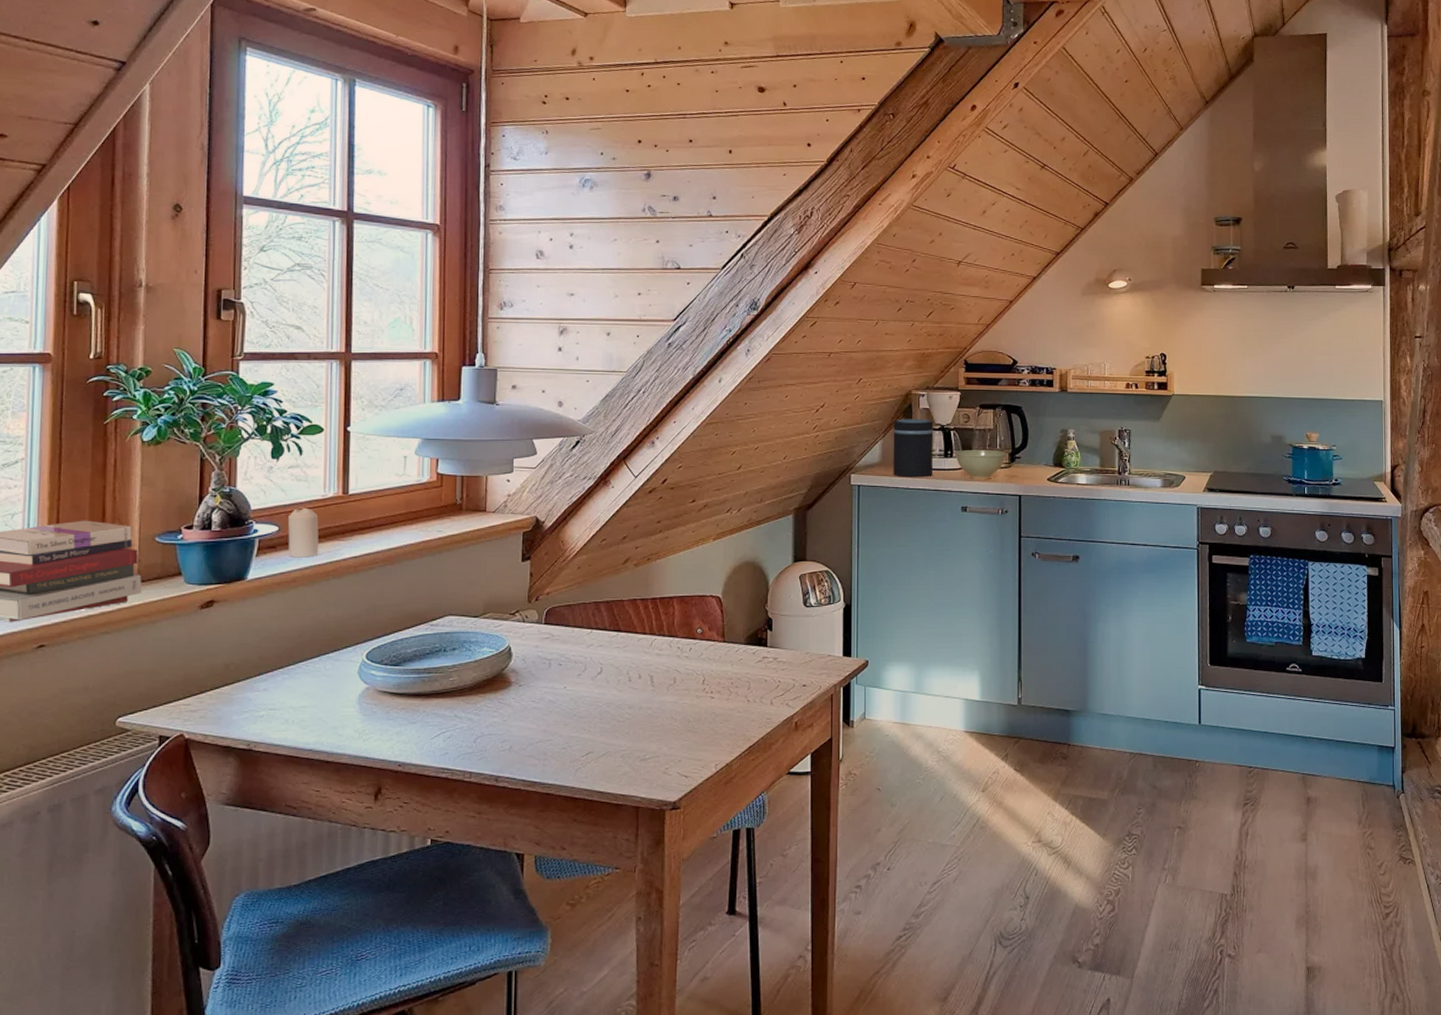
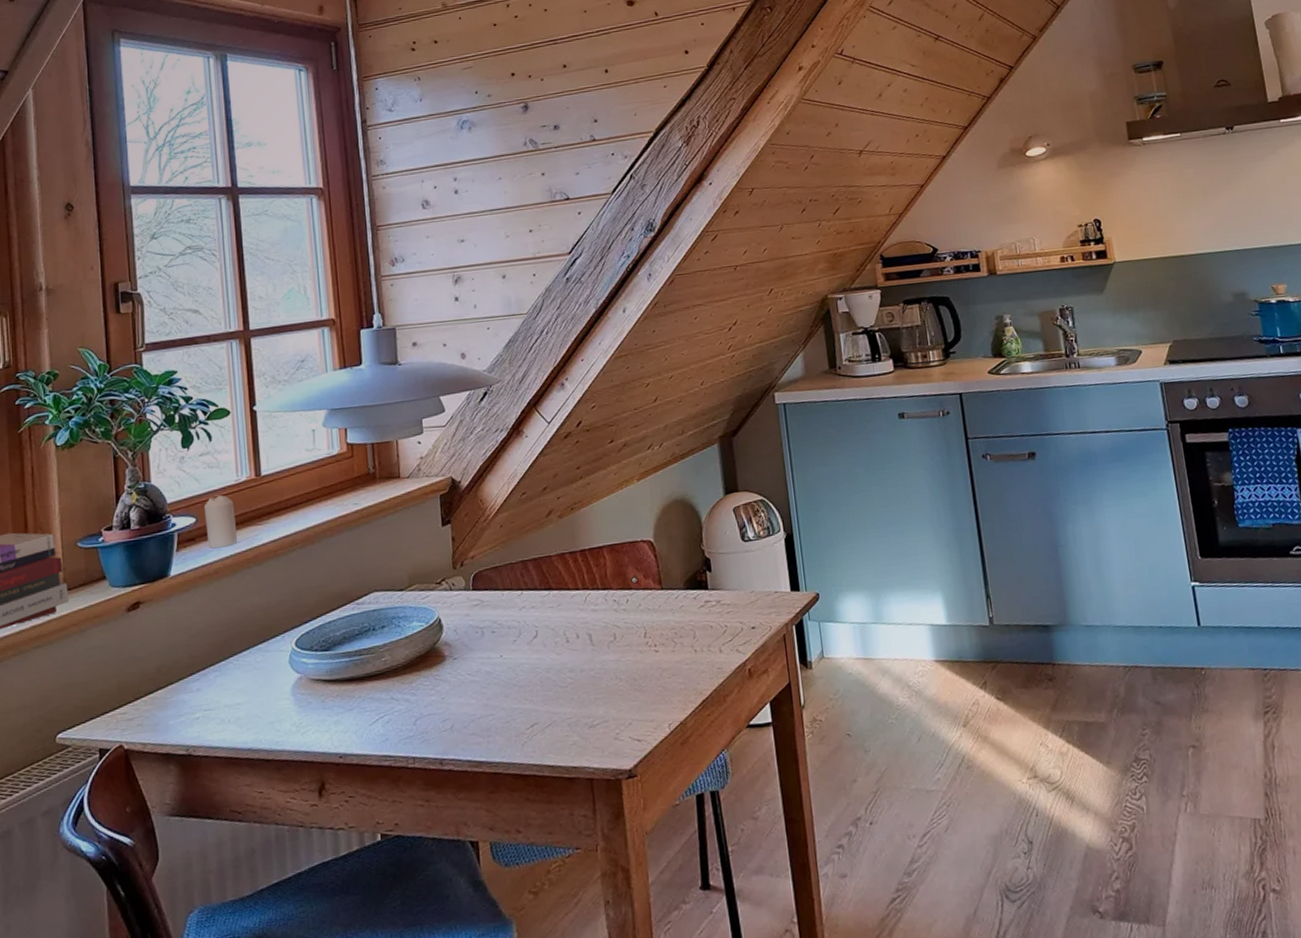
cylinder: present [893,418,934,478] -> none [812,323,862,390]
bowl: present [955,449,1007,480] -> none [883,347,940,383]

